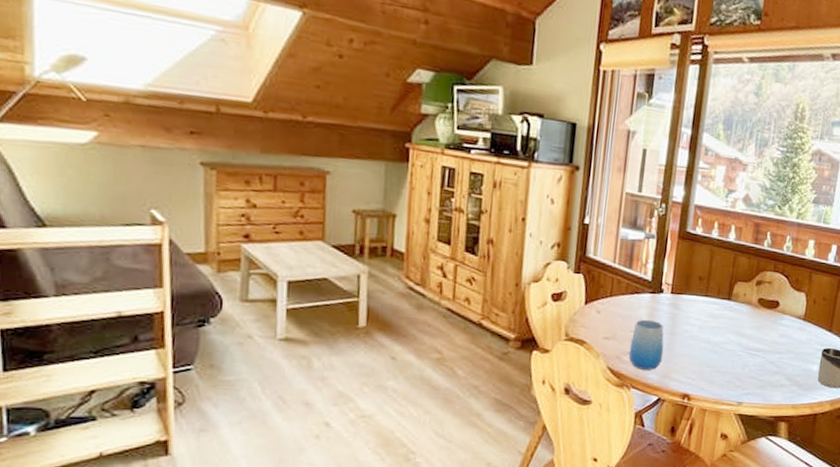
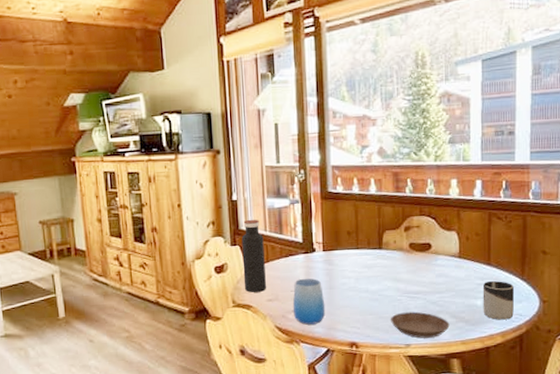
water bottle: none [581,247,611,328] -> present [241,219,266,292]
saucer: none [727,368,784,398] -> present [391,311,450,338]

